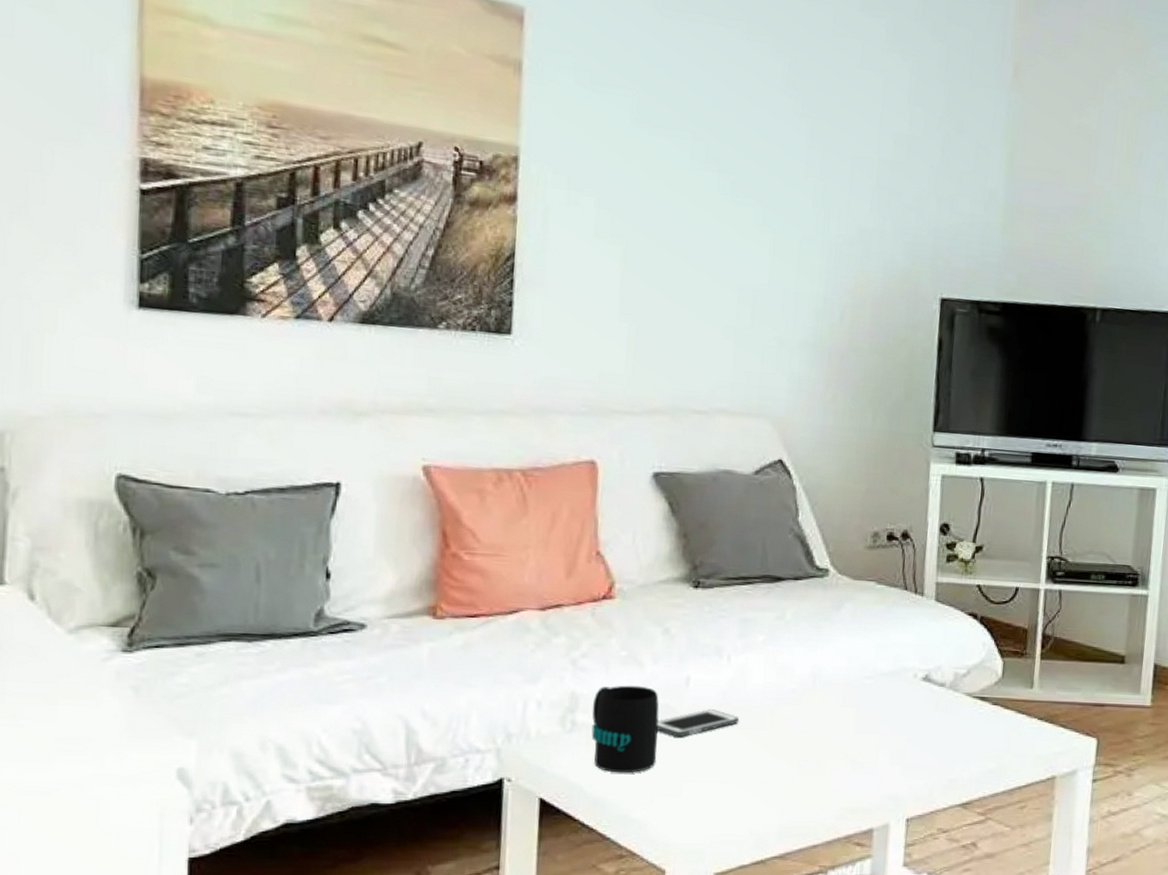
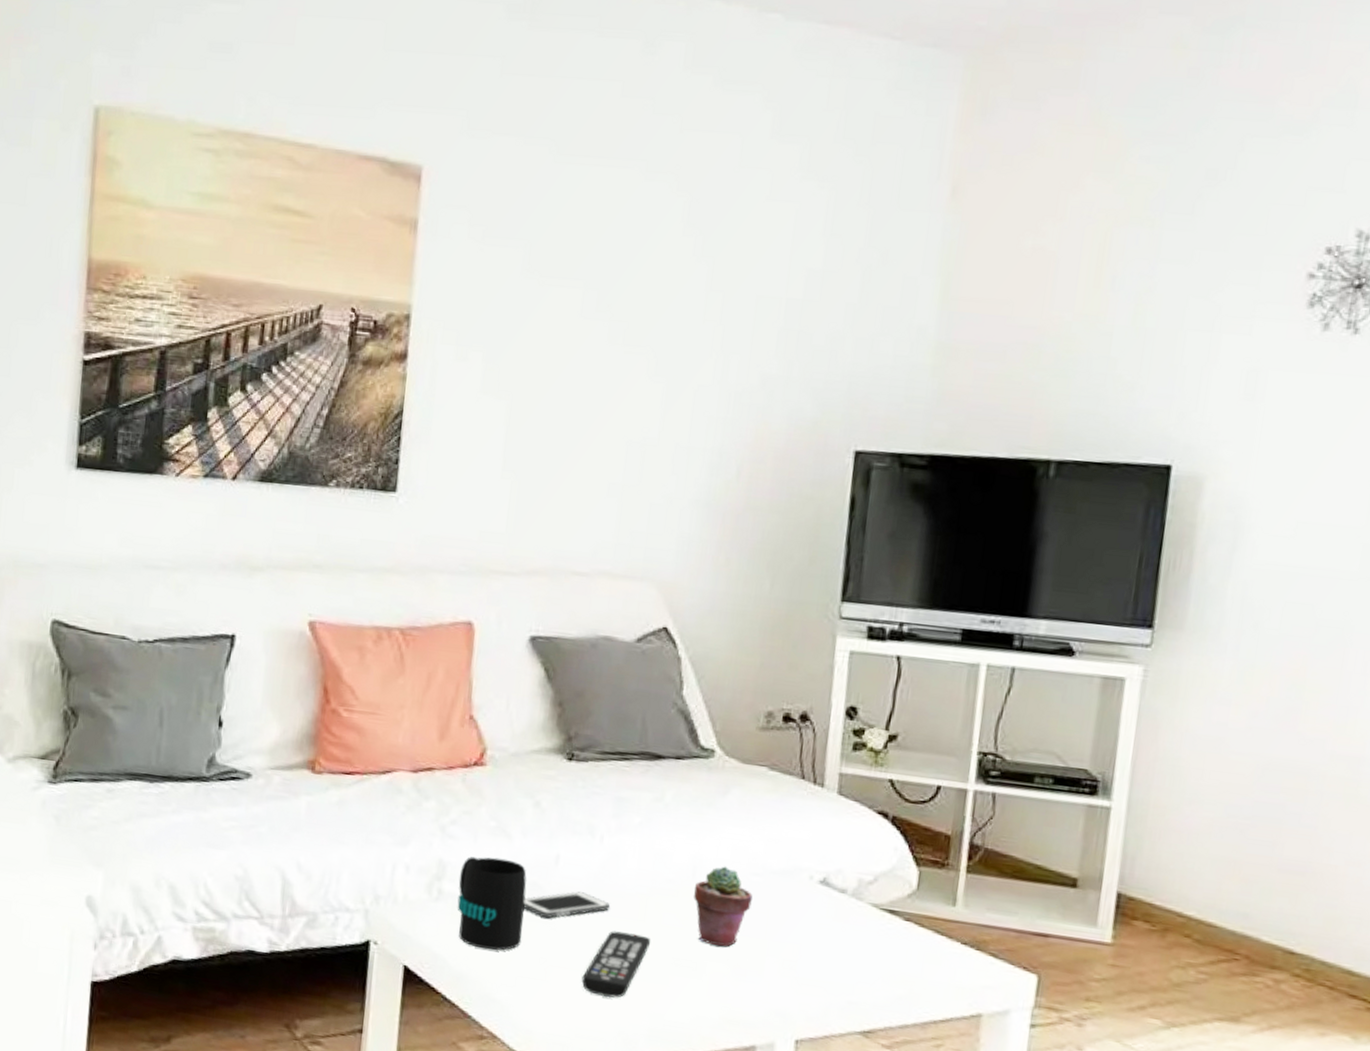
remote control: none [715,742,778,804] -> present [581,931,651,998]
potted succulent: none [814,673,866,745] -> present [693,866,753,947]

